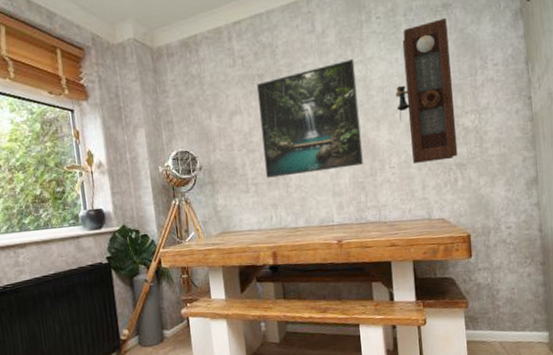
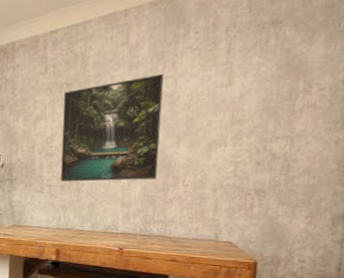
pendulum clock: present [395,18,458,164] -> none [201,36,273,185]

